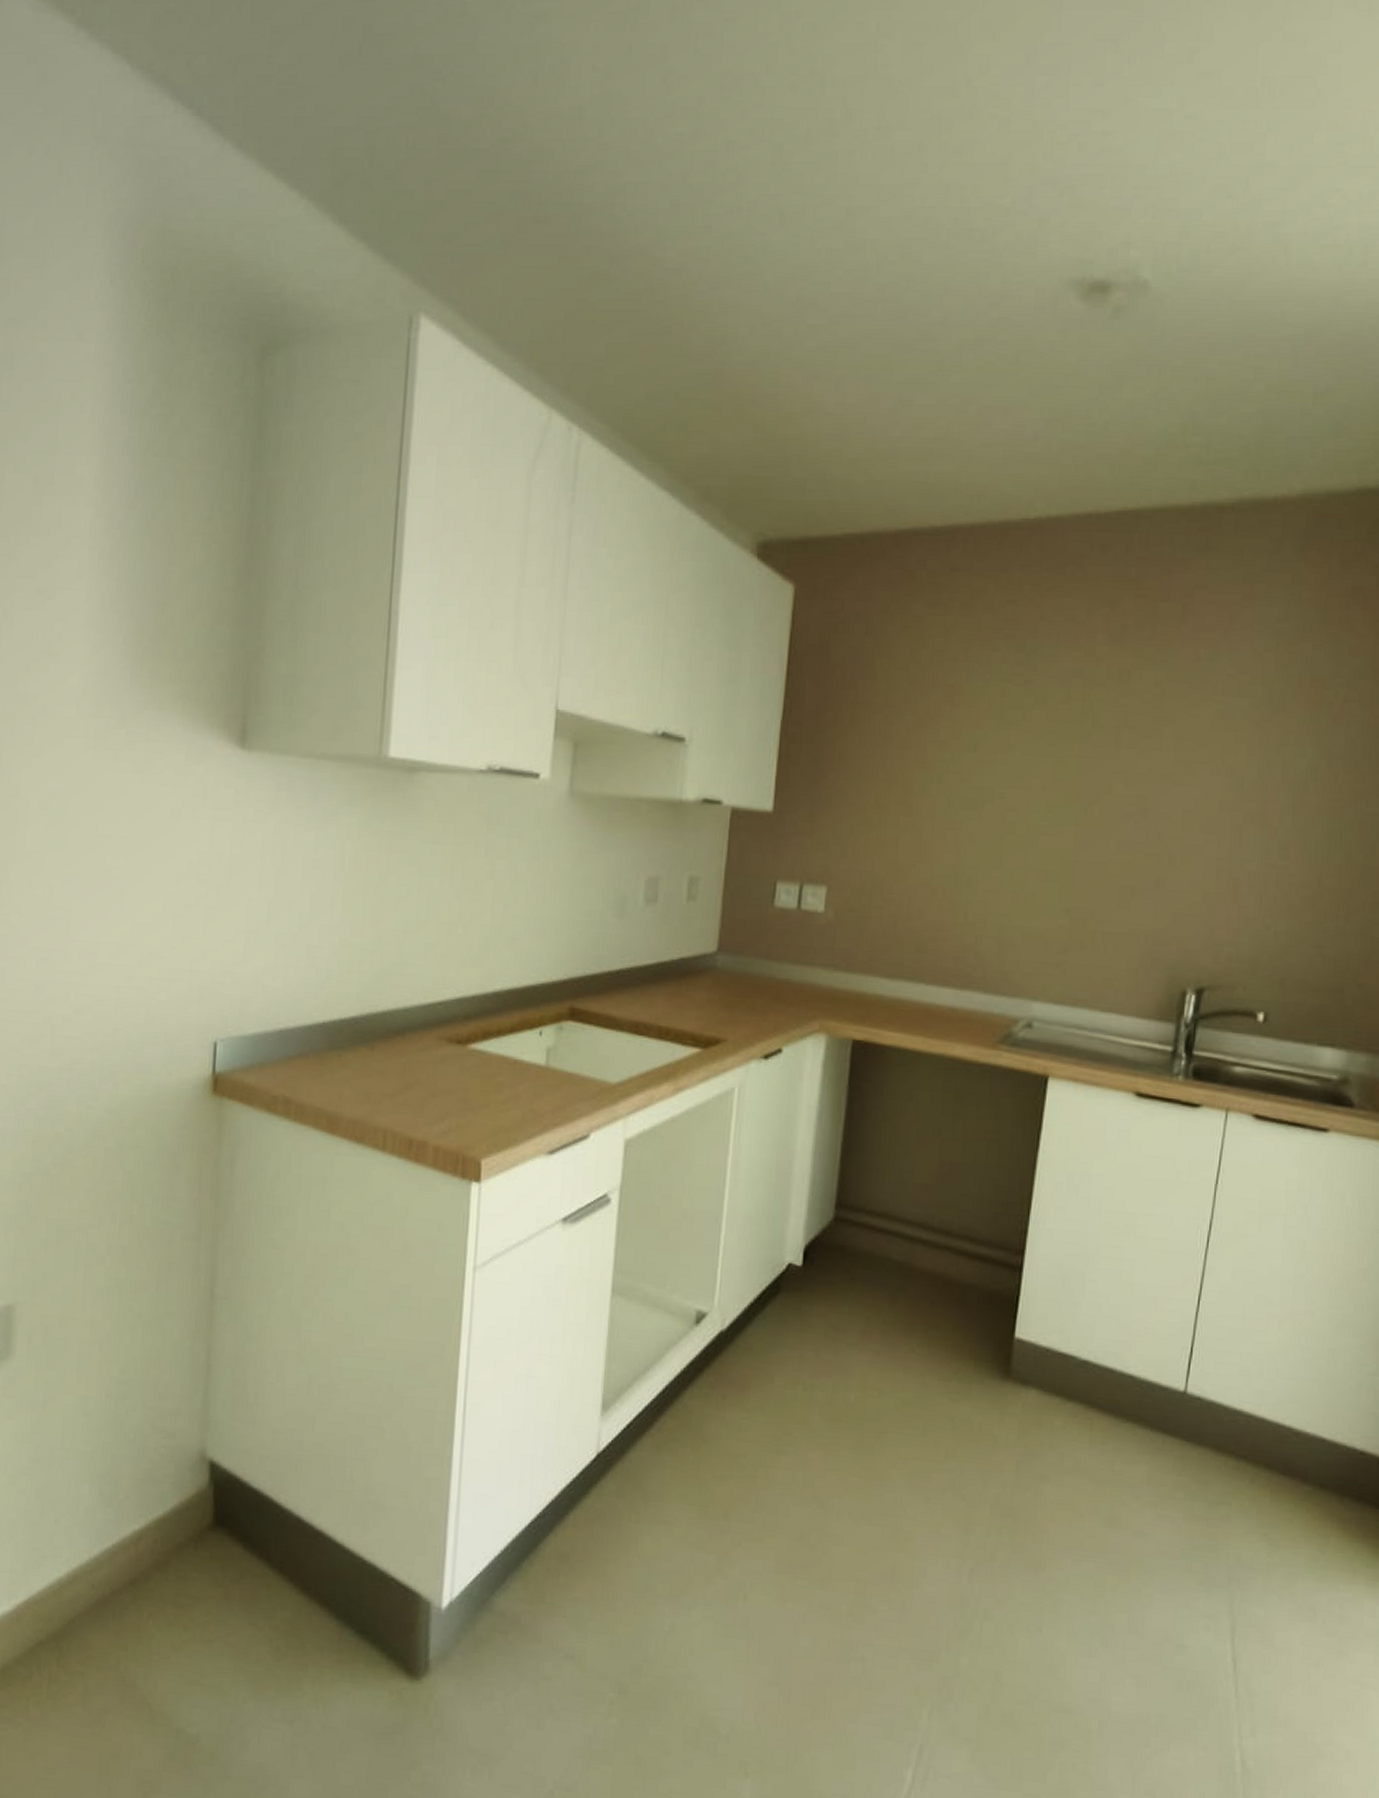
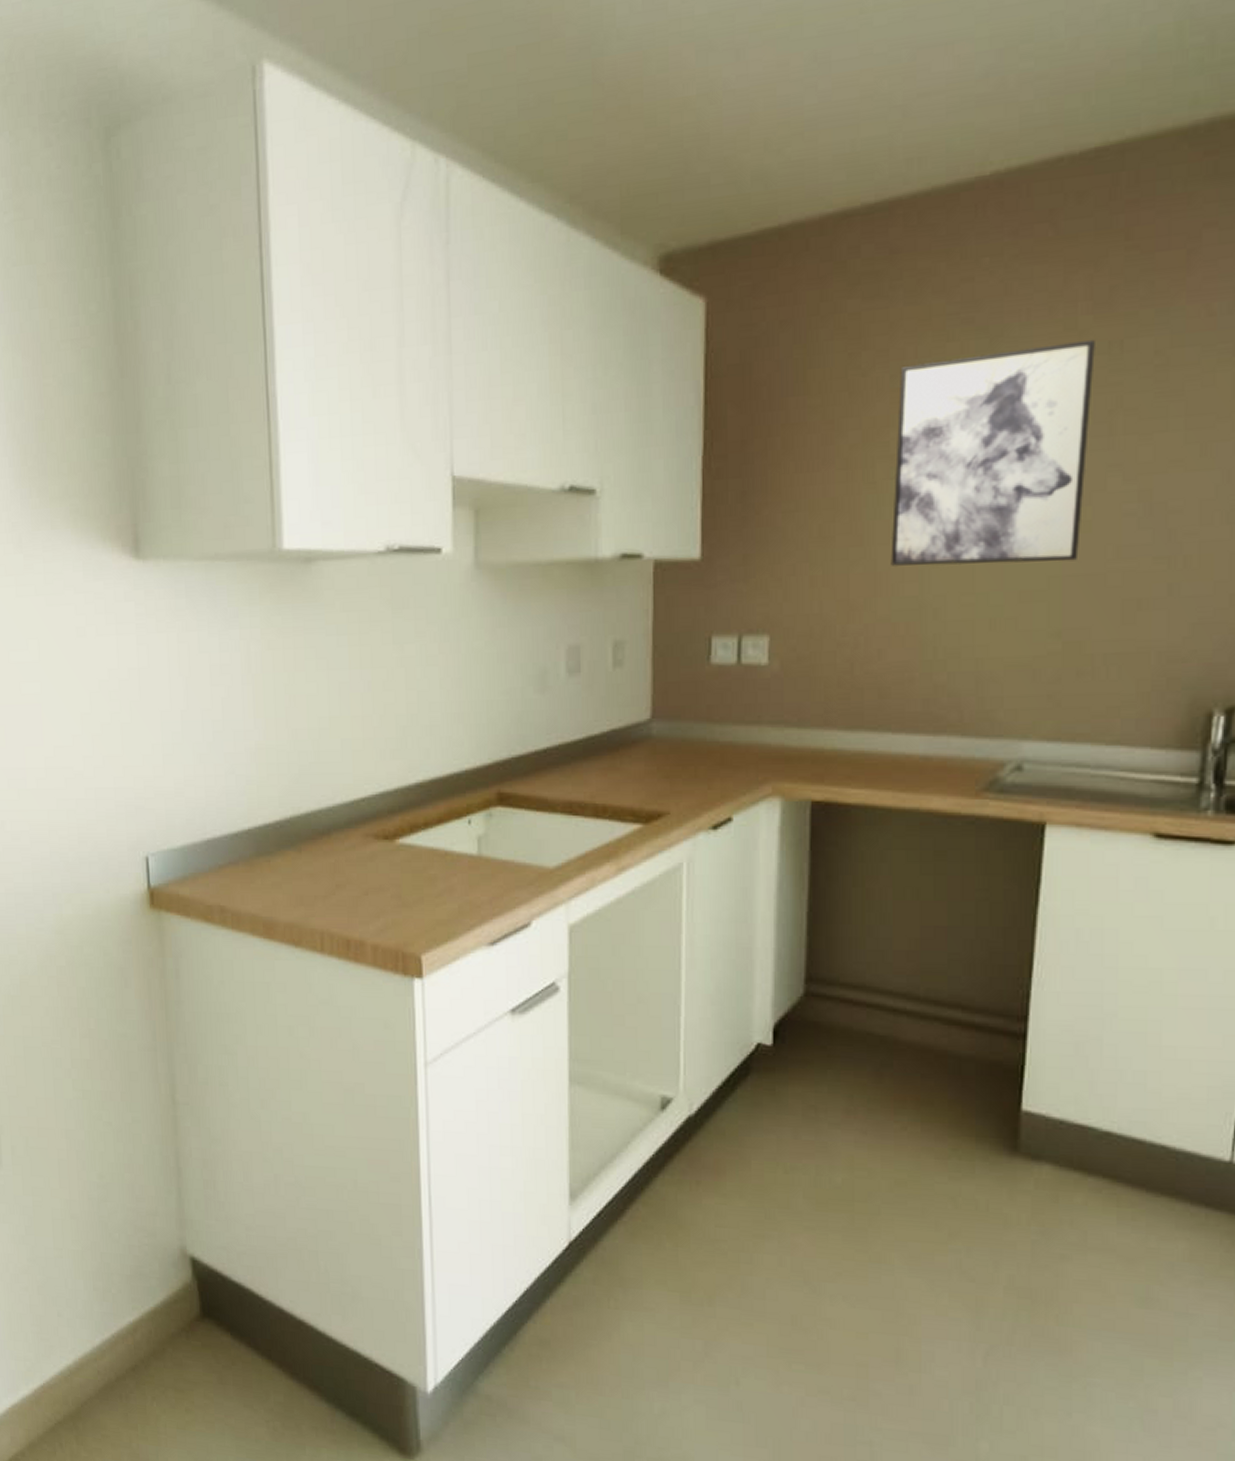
wall art: none [934,665,1109,850] -> present [891,339,1095,566]

